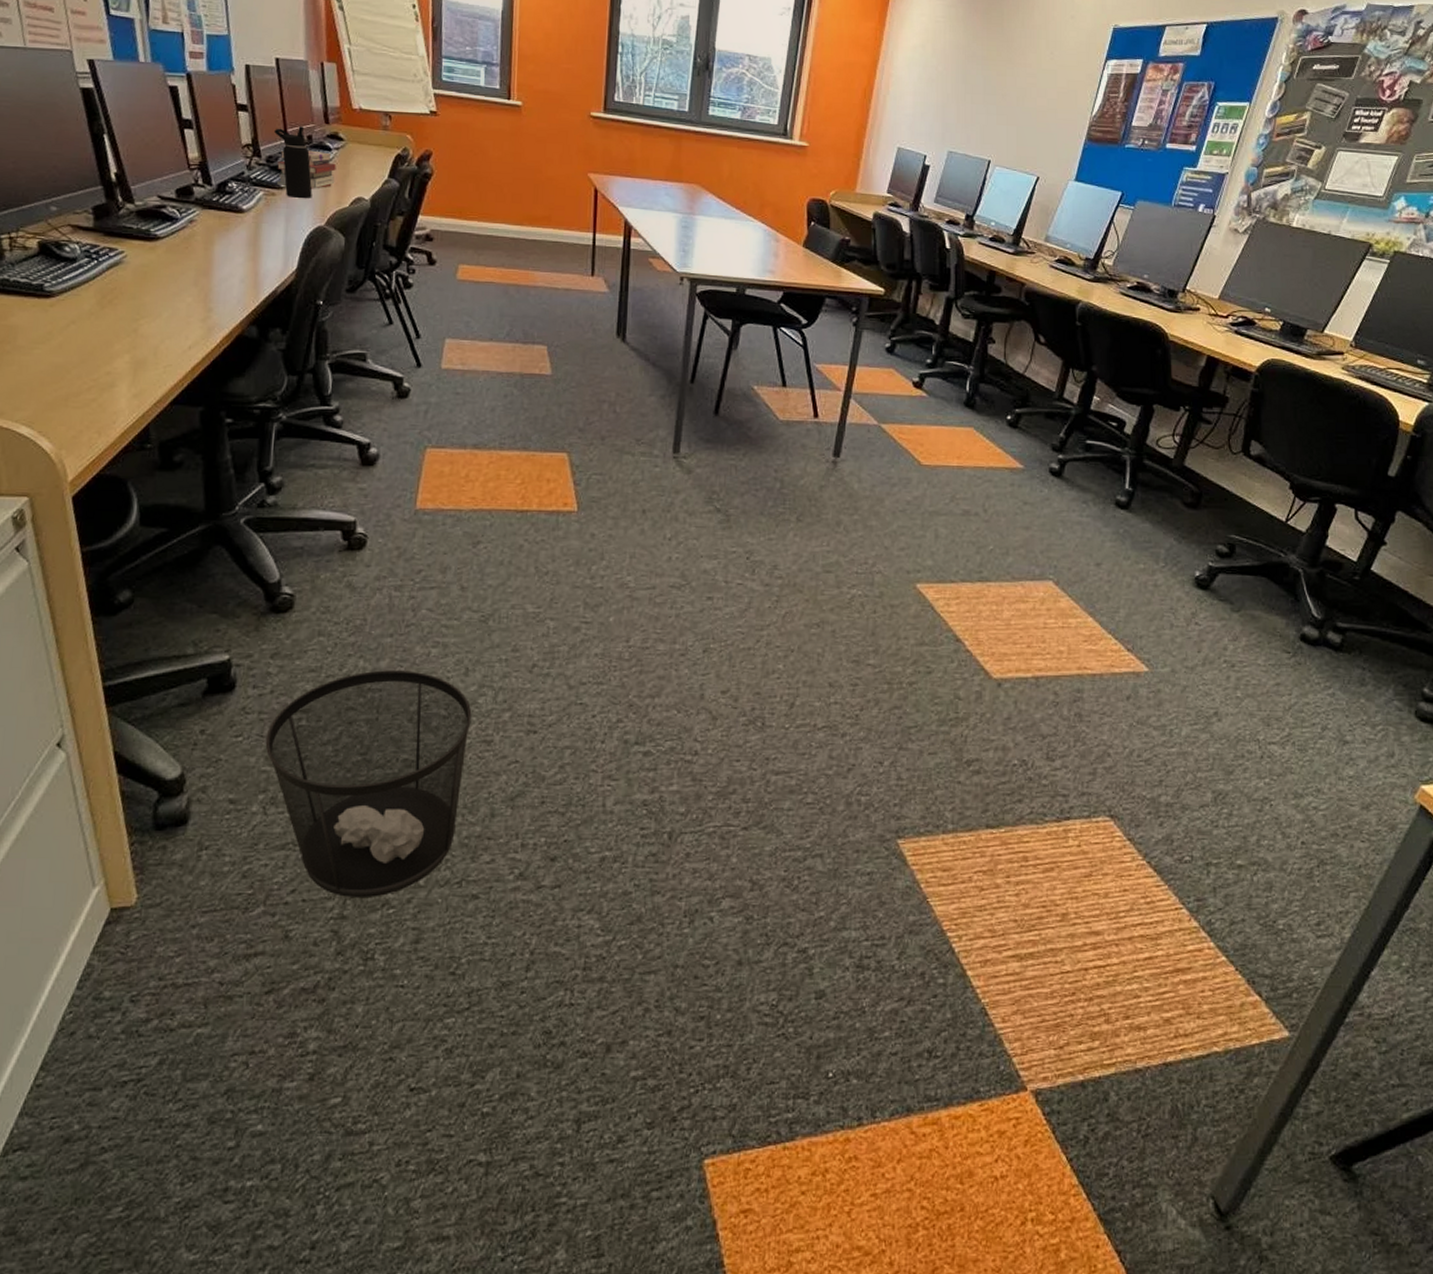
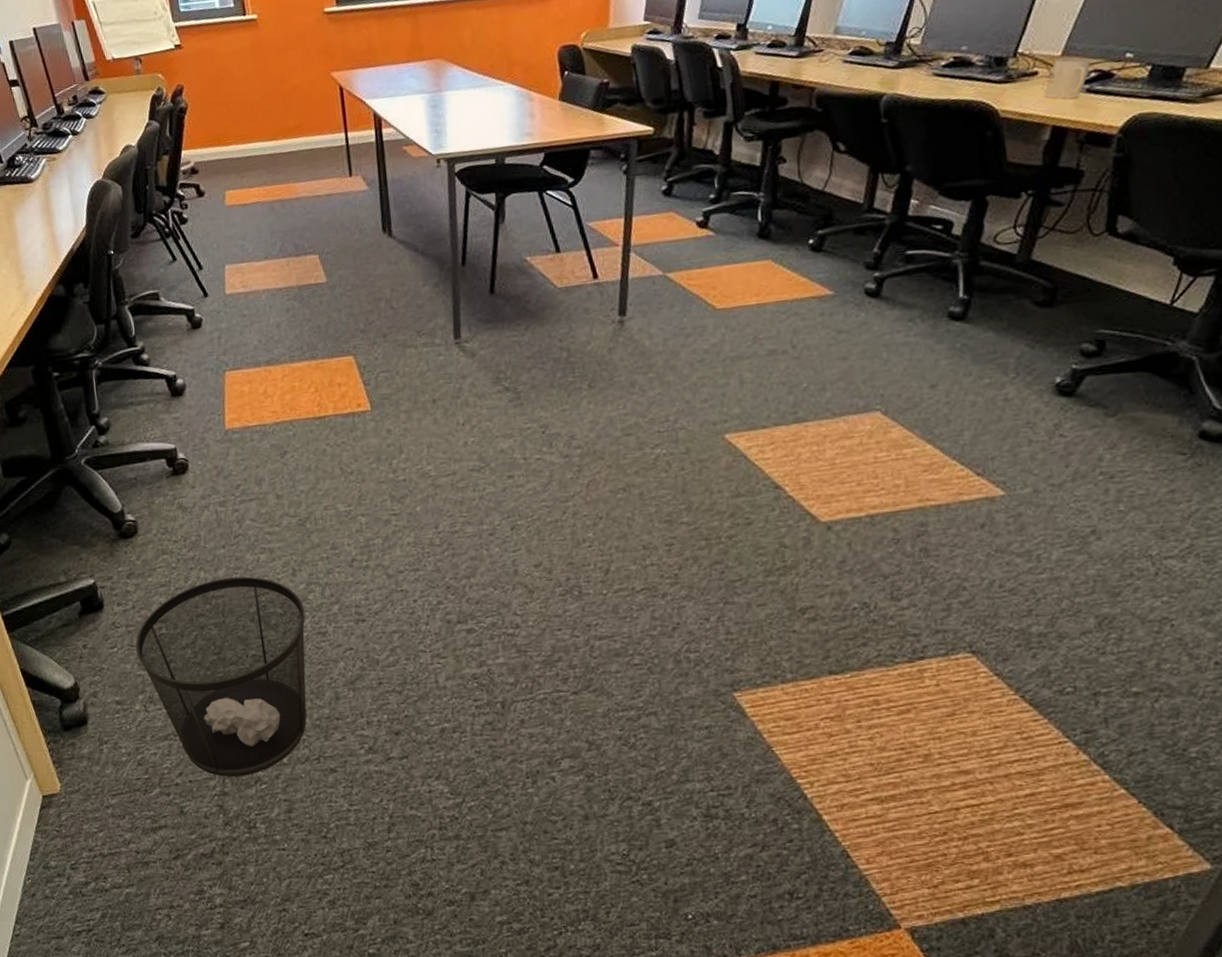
water bottle: present [274,126,313,198] -> none [44,88,87,159]
books: present [277,150,336,189] -> none [52,108,104,150]
mug: none [1204,301,1240,336] -> present [1044,57,1092,100]

